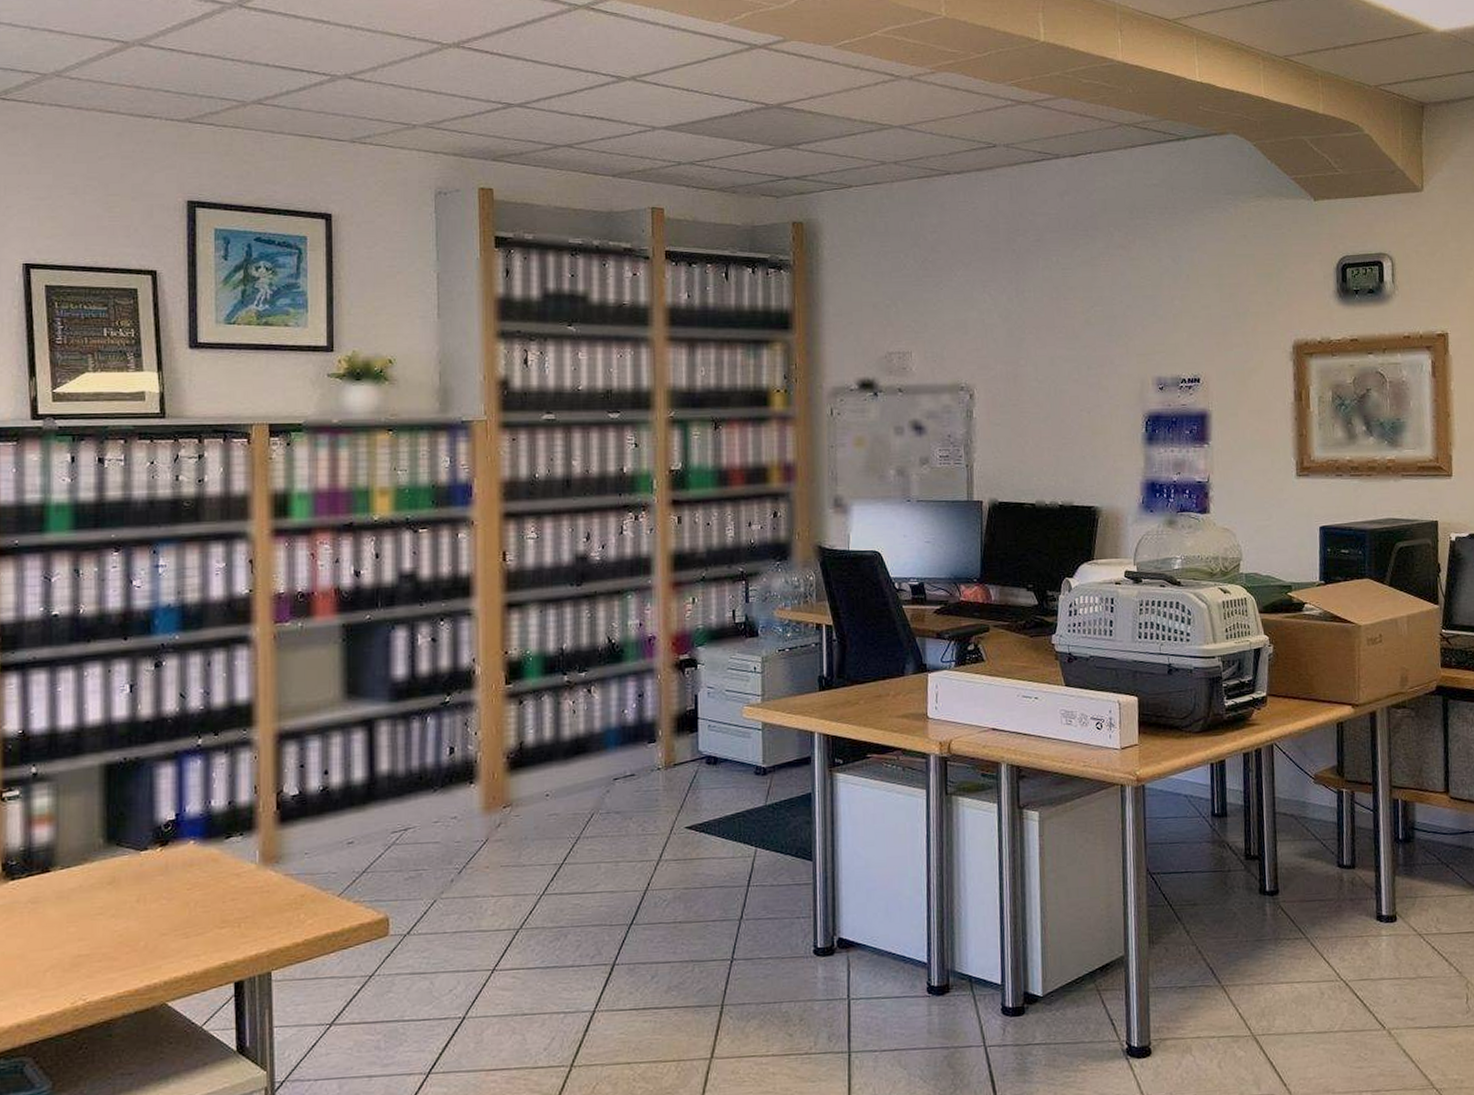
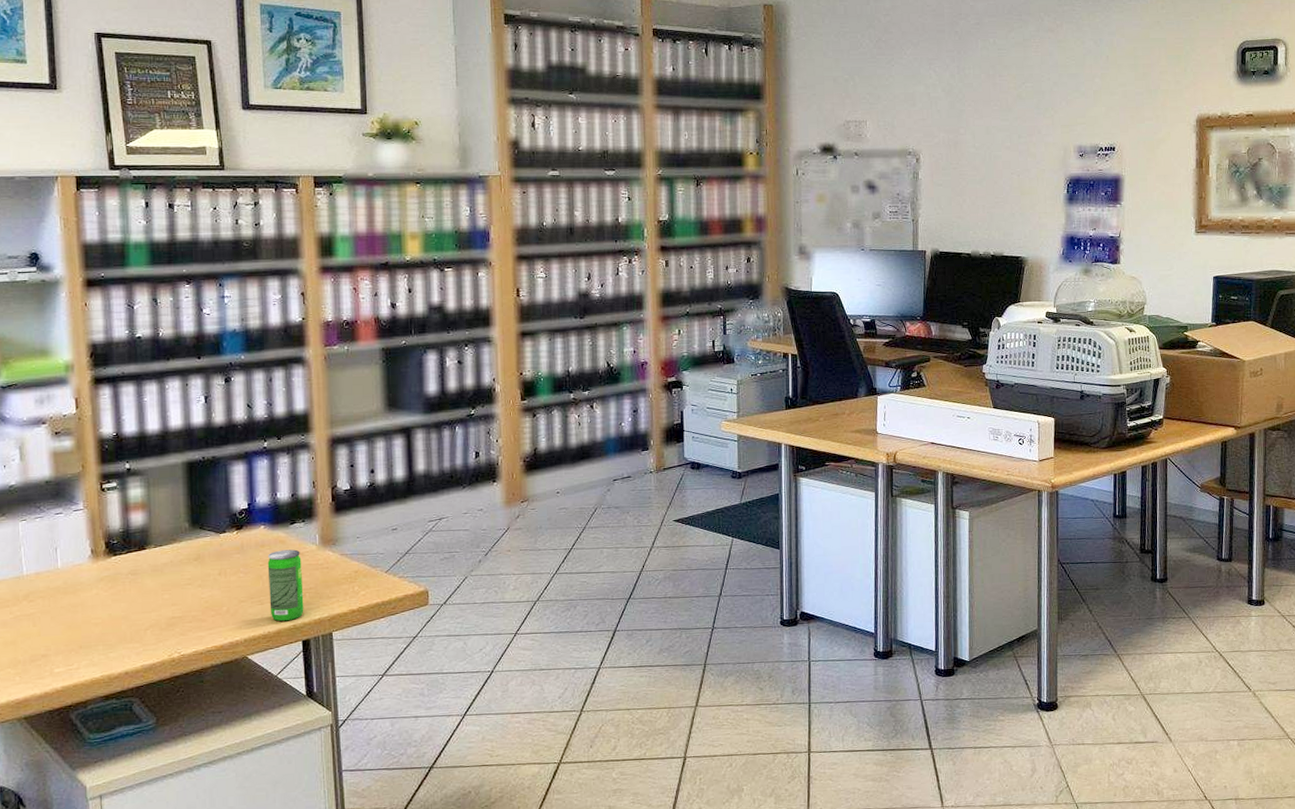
beverage can: none [196,869,238,958] -> present [267,549,304,621]

